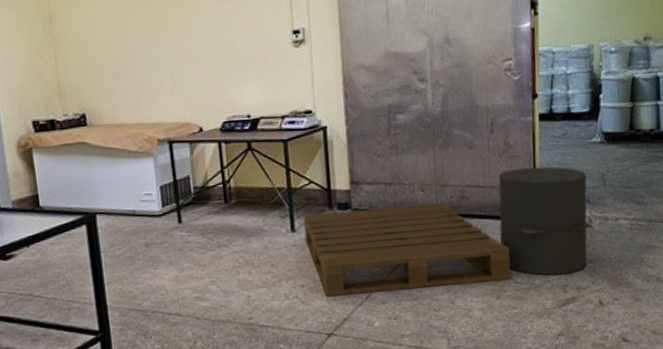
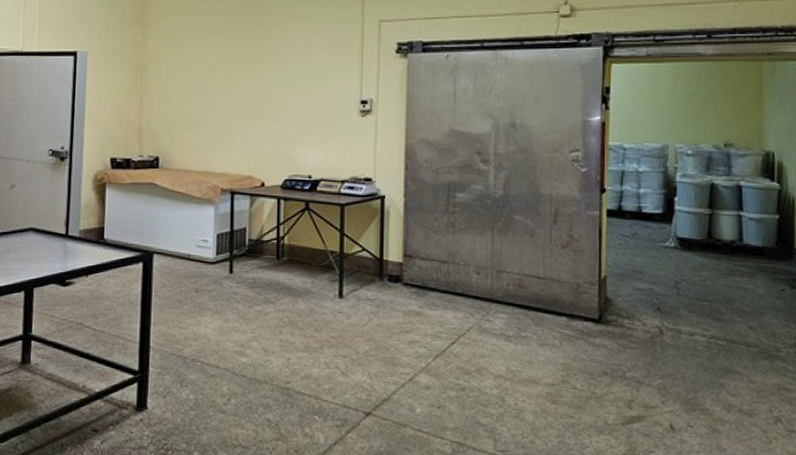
wooden pallet: present [303,202,510,297] -> none [352,282,569,384]
trash can: present [498,167,596,276] -> none [559,263,667,388]

